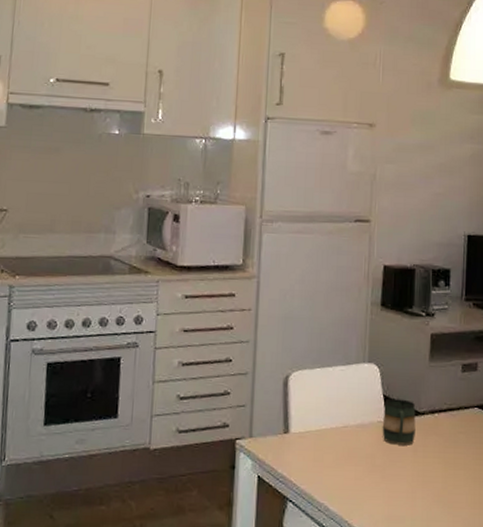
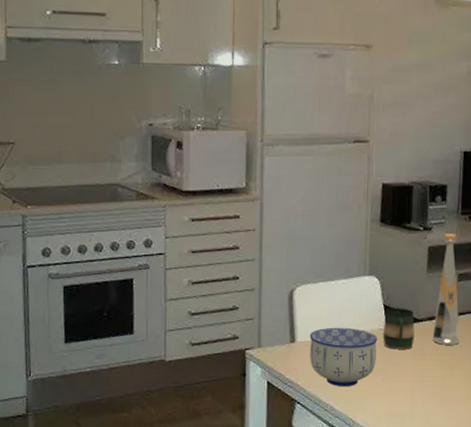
bowl: none [304,418,377,484] -> present [309,327,378,386]
bottle: none [435,320,464,442] -> present [432,234,460,345]

